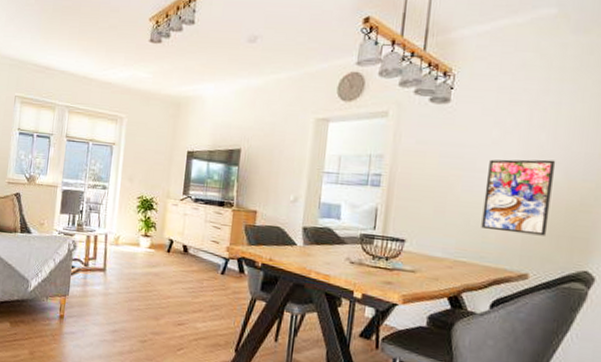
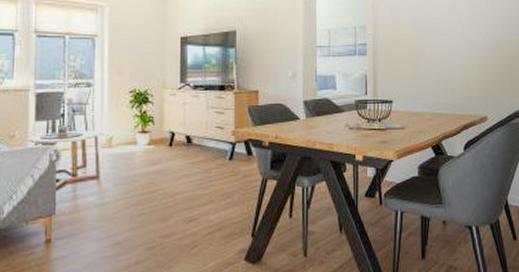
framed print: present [481,159,556,236] -> none [448,20,496,83]

